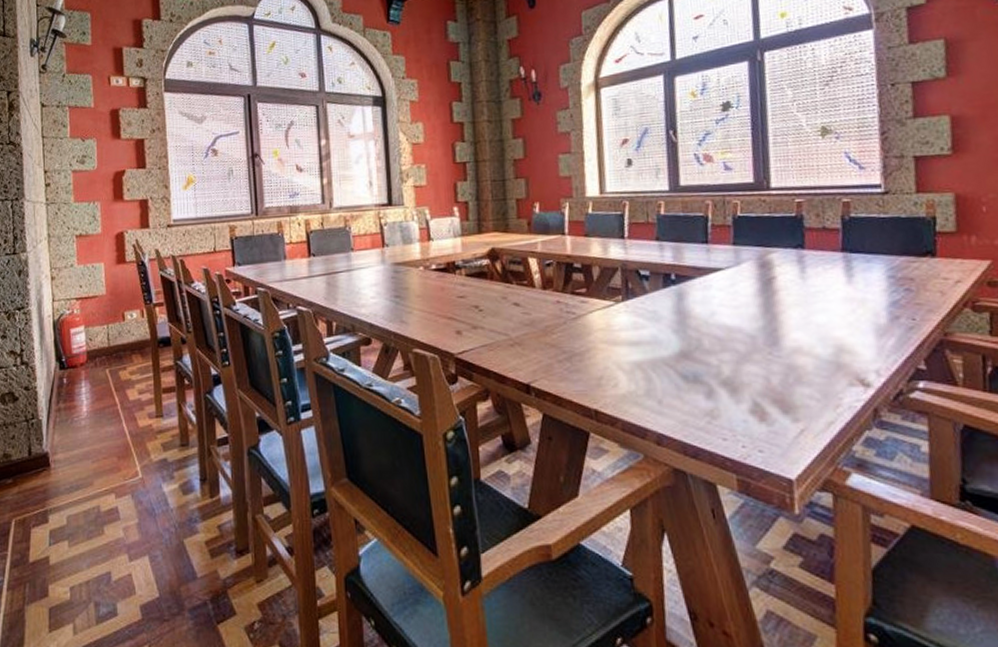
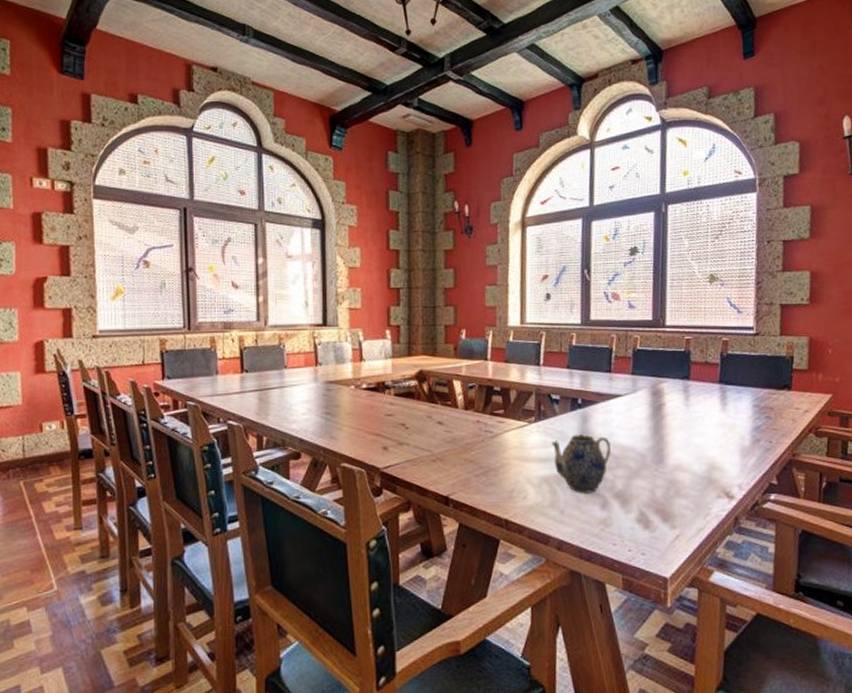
teapot: none [643,314,714,381] -> present [551,434,611,493]

